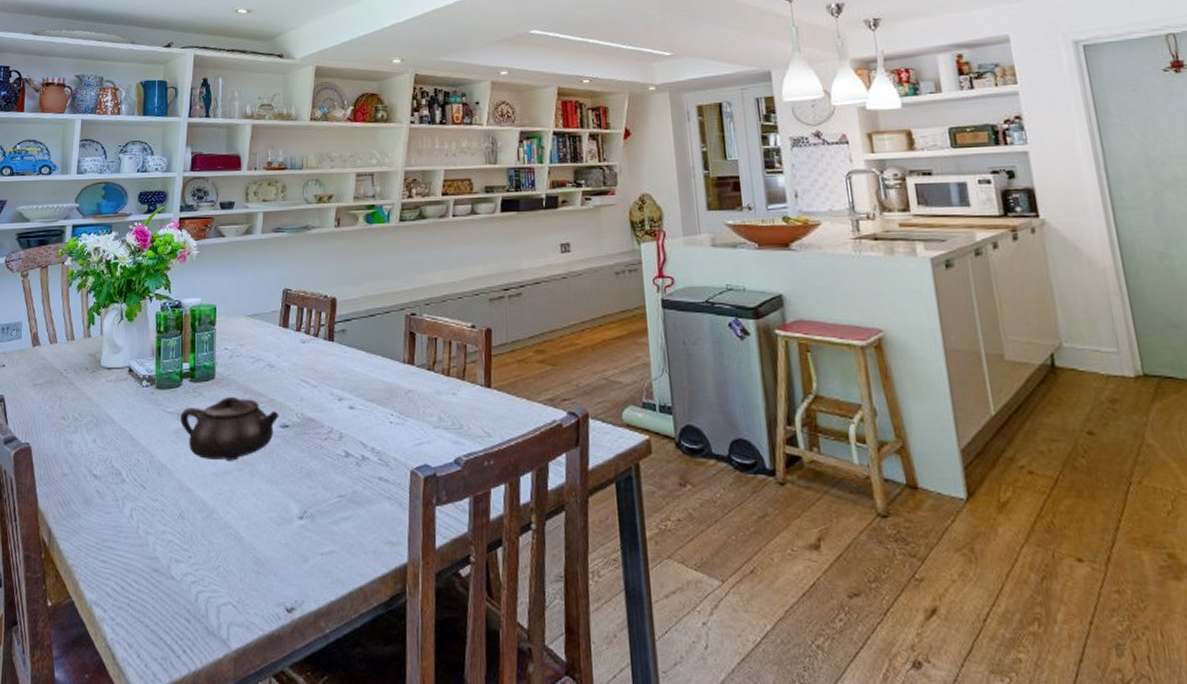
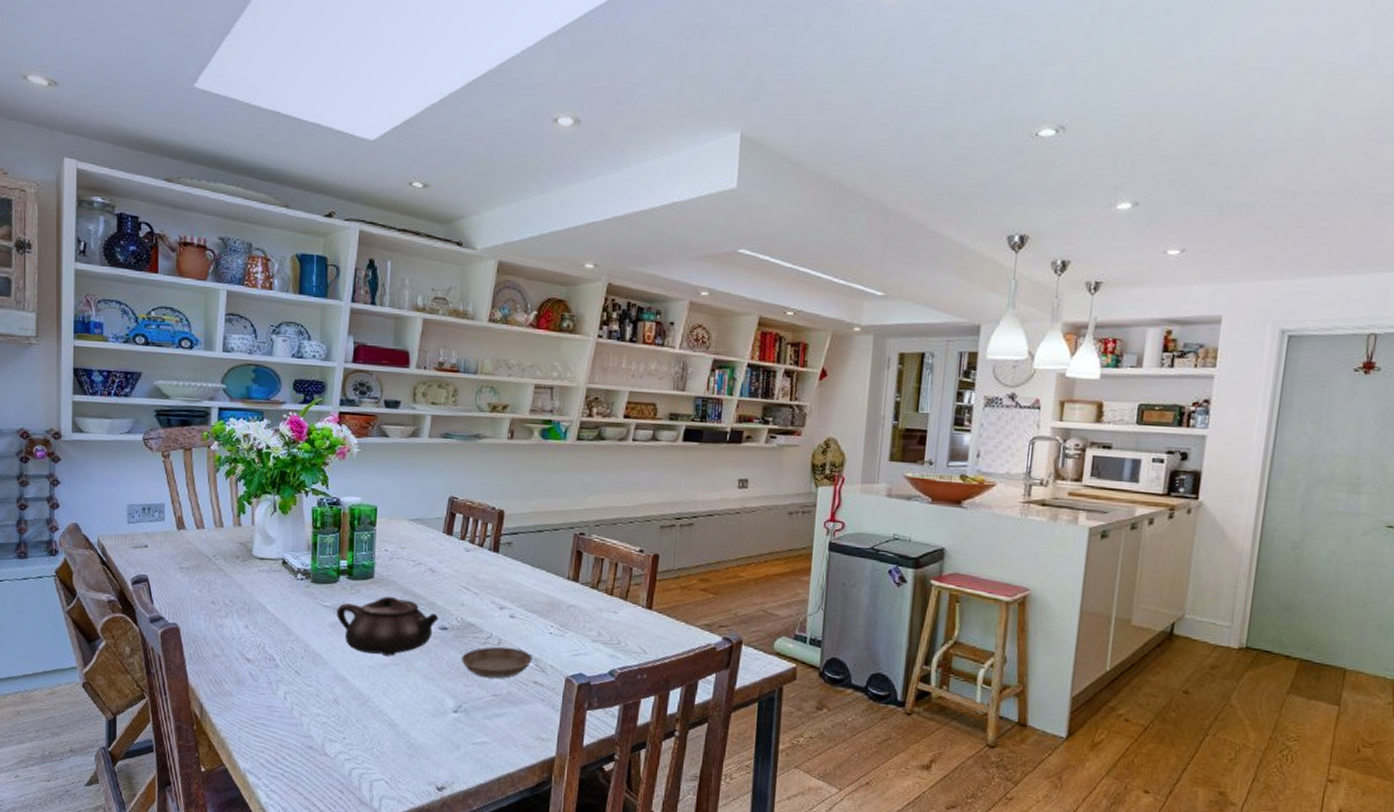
saucer: none [303,441,375,478] -> present [460,646,533,679]

